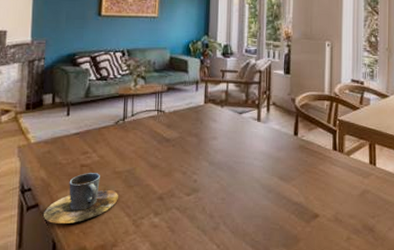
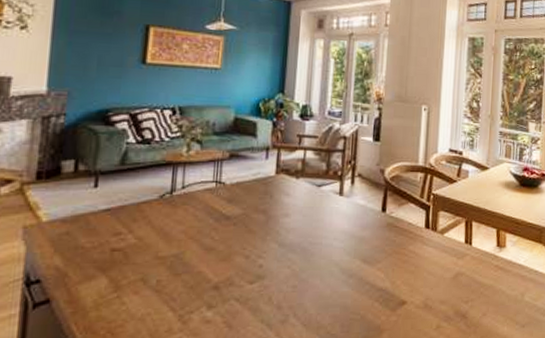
cup: present [44,173,118,223] -> none [57,259,161,323]

